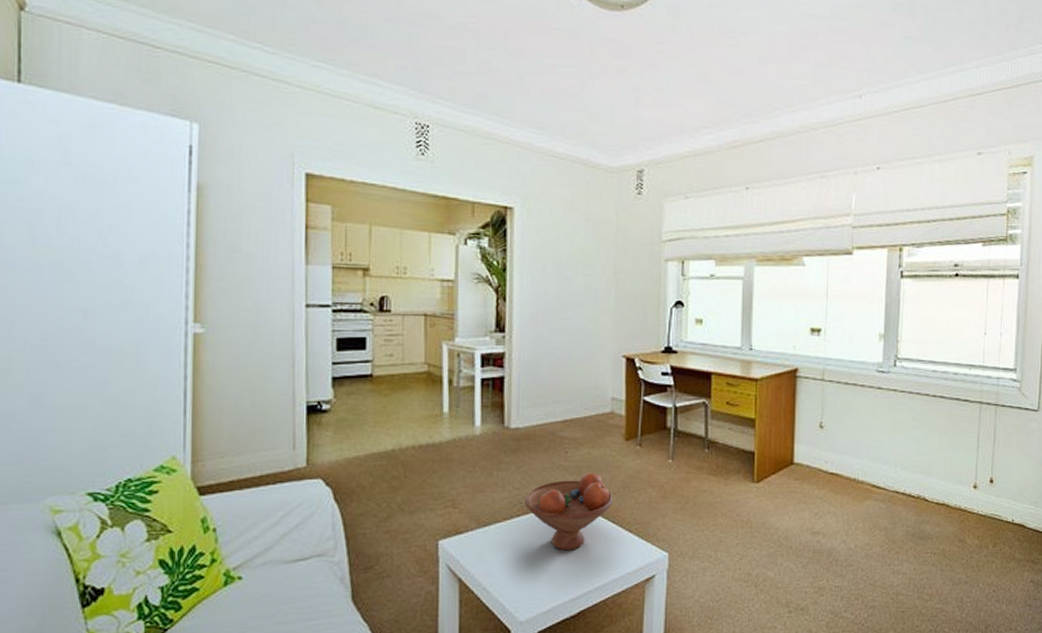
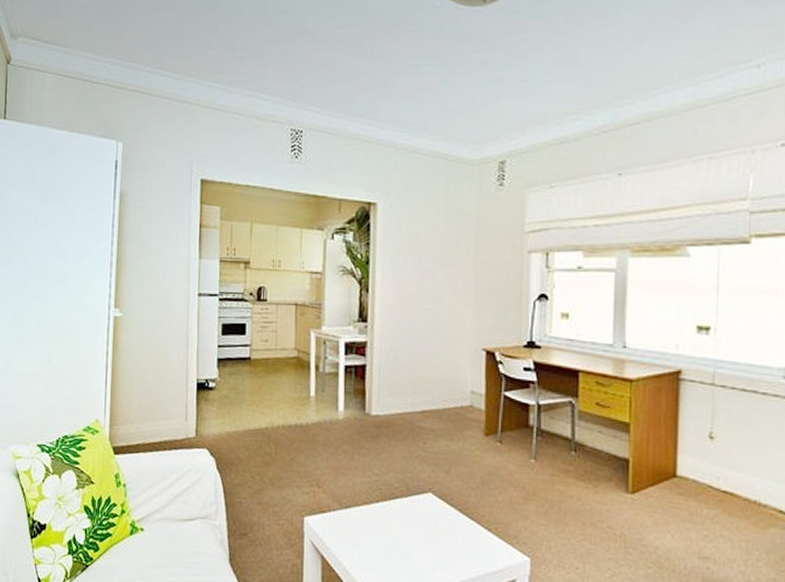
fruit bowl: present [524,473,613,551] -> none [383,465,472,542]

